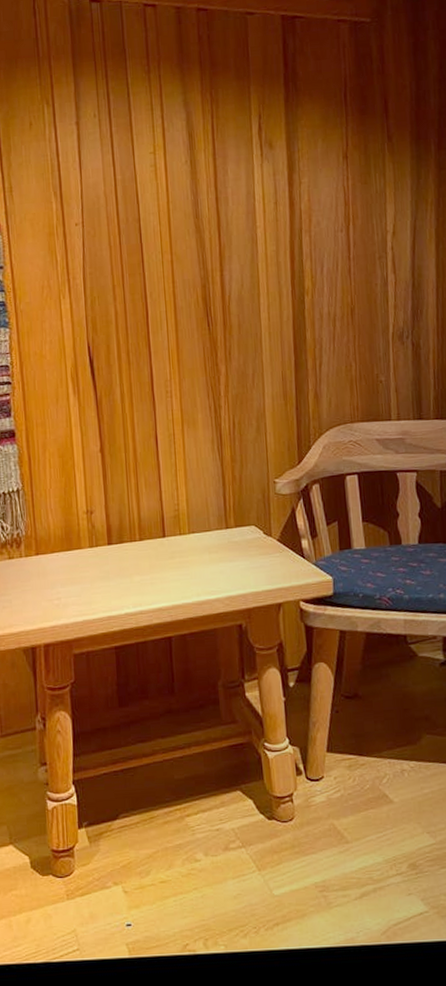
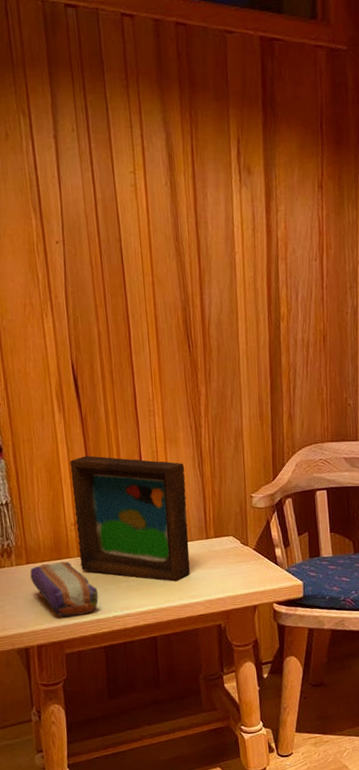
pencil case: none [39,552,110,614] -> present [30,561,99,618]
picture frame: none [83,439,208,576] -> present [70,456,190,582]

